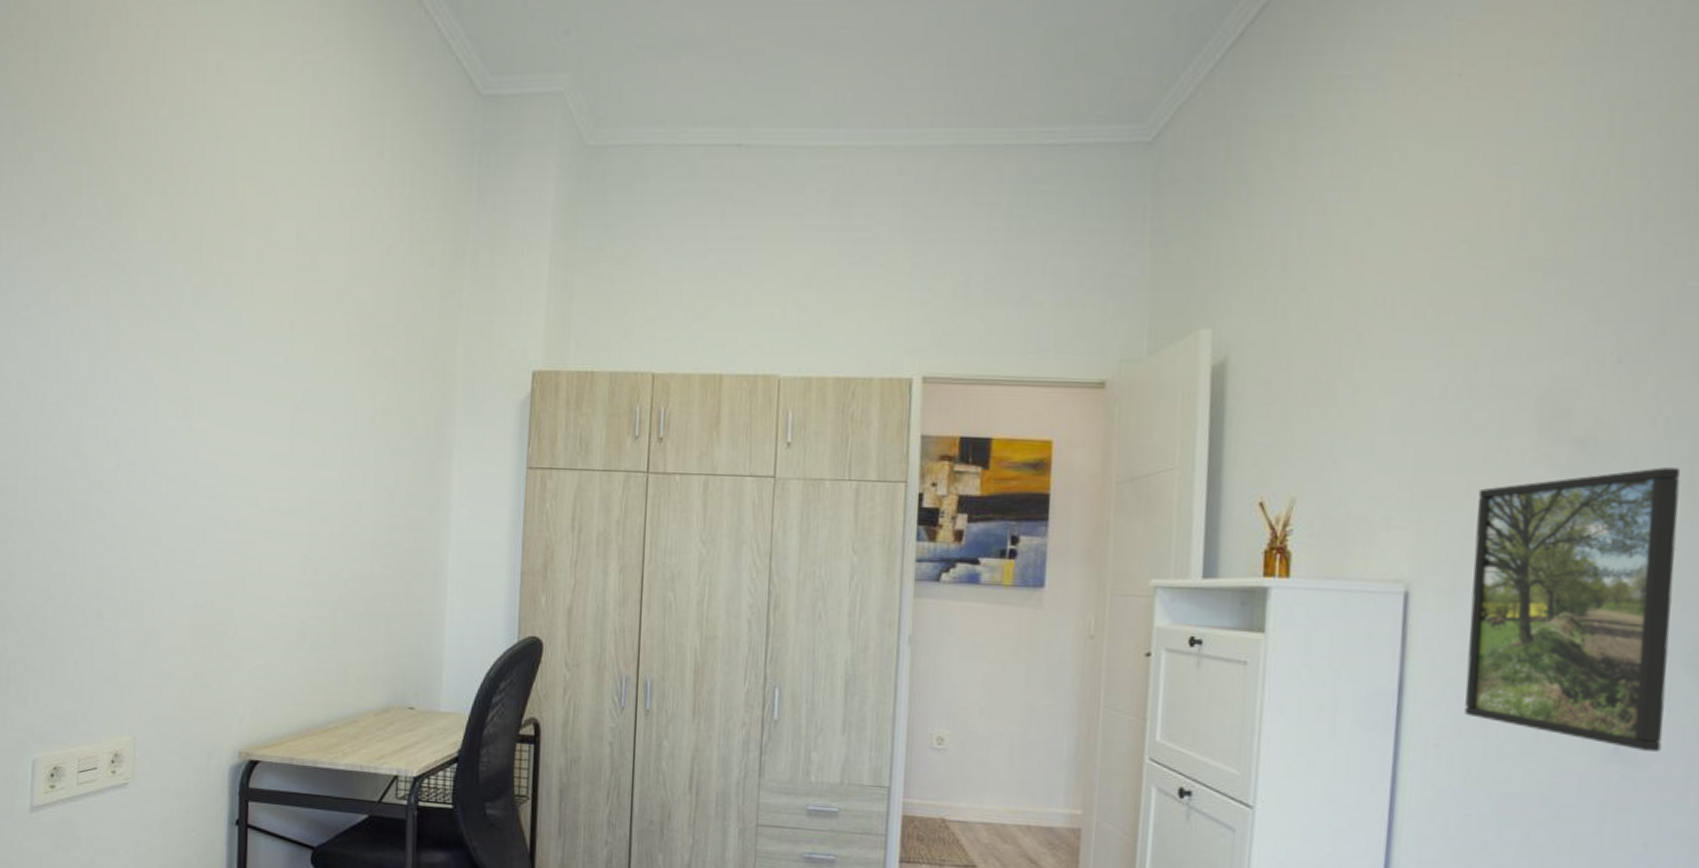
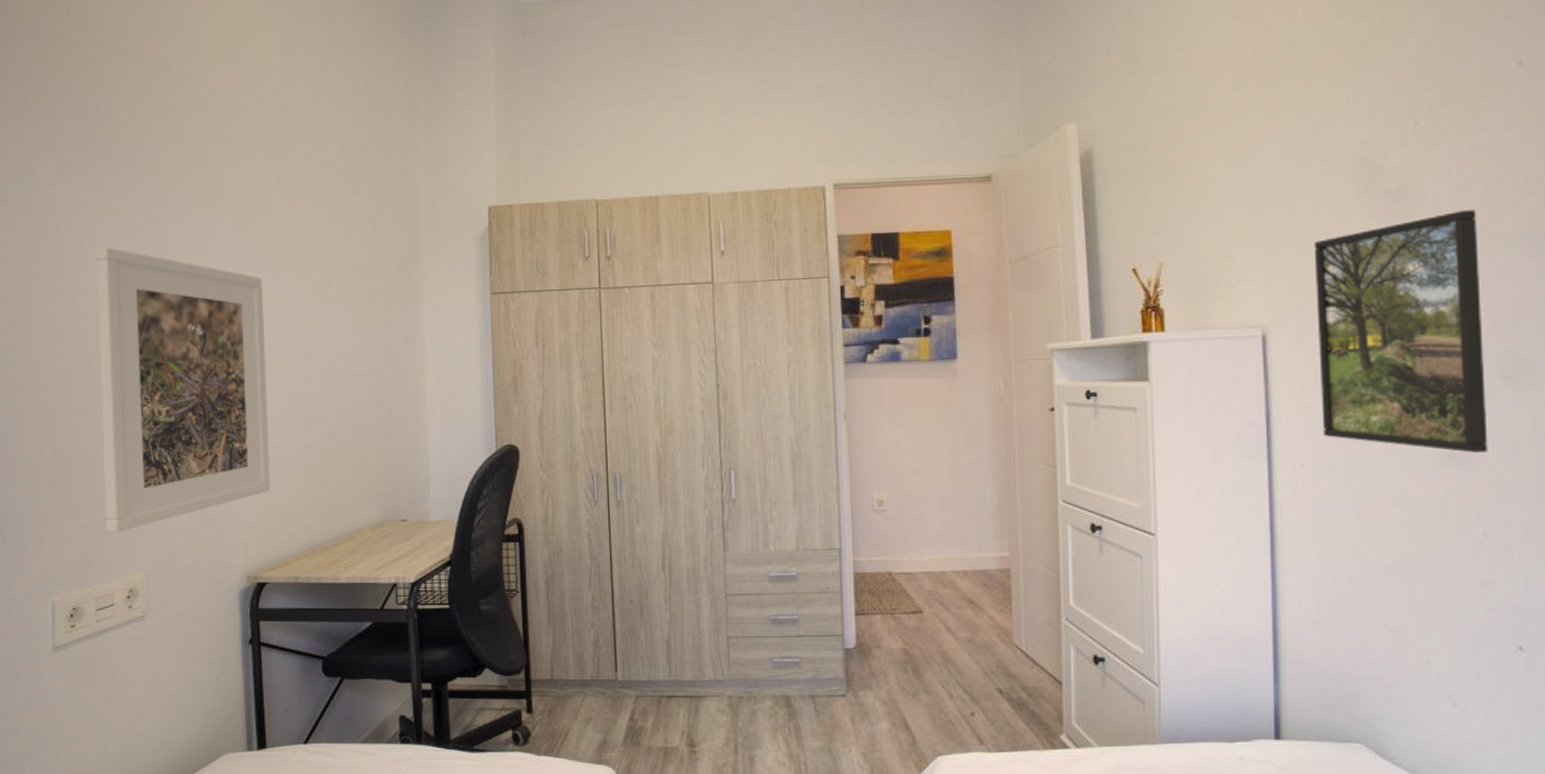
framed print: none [94,381,280,691] -> present [95,247,271,532]

